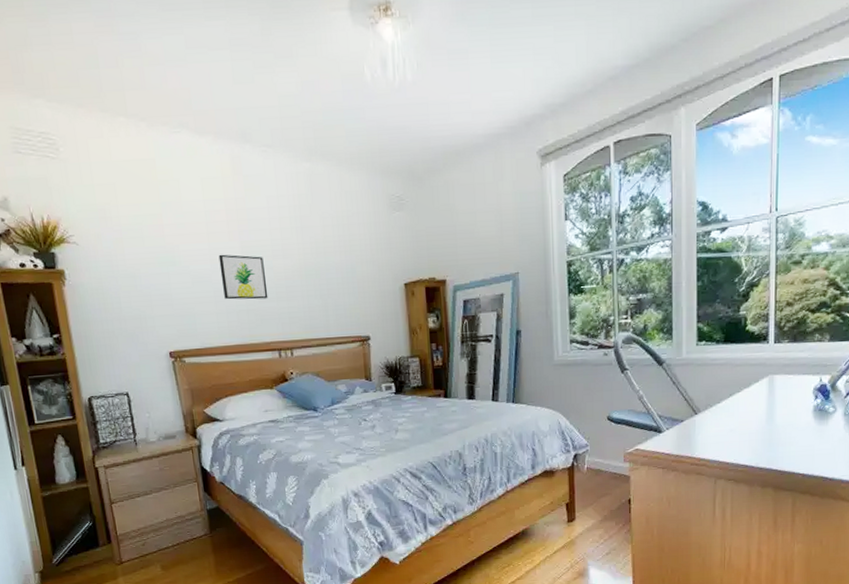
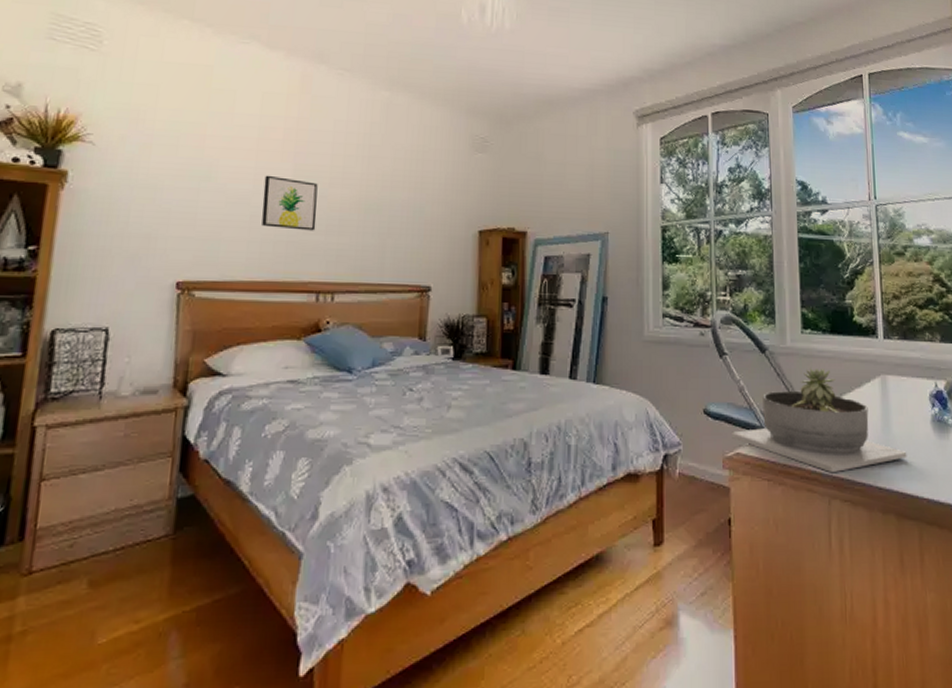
succulent planter: none [632,374,788,459] -> present [732,369,907,473]

